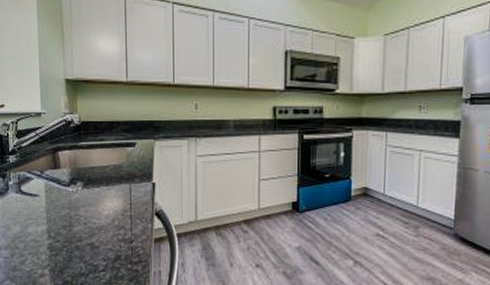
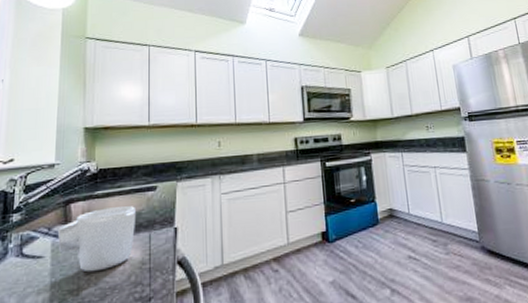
mug: none [50,159,118,213] -> present [58,206,137,273]

